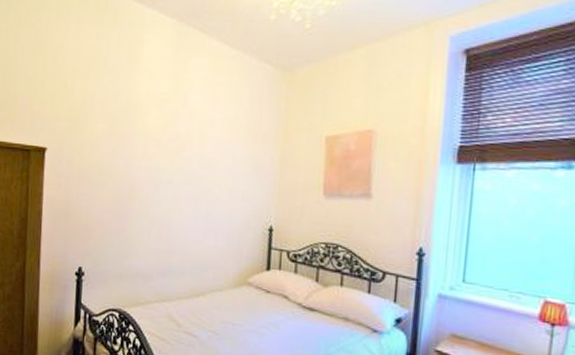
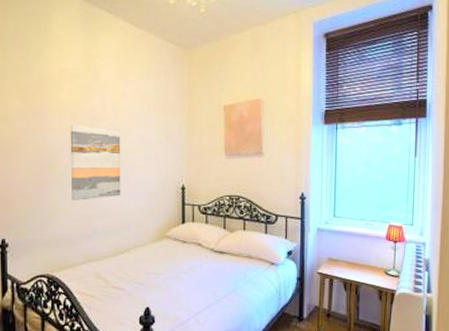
wall art: none [149,152,206,234] -> present [70,125,121,200]

